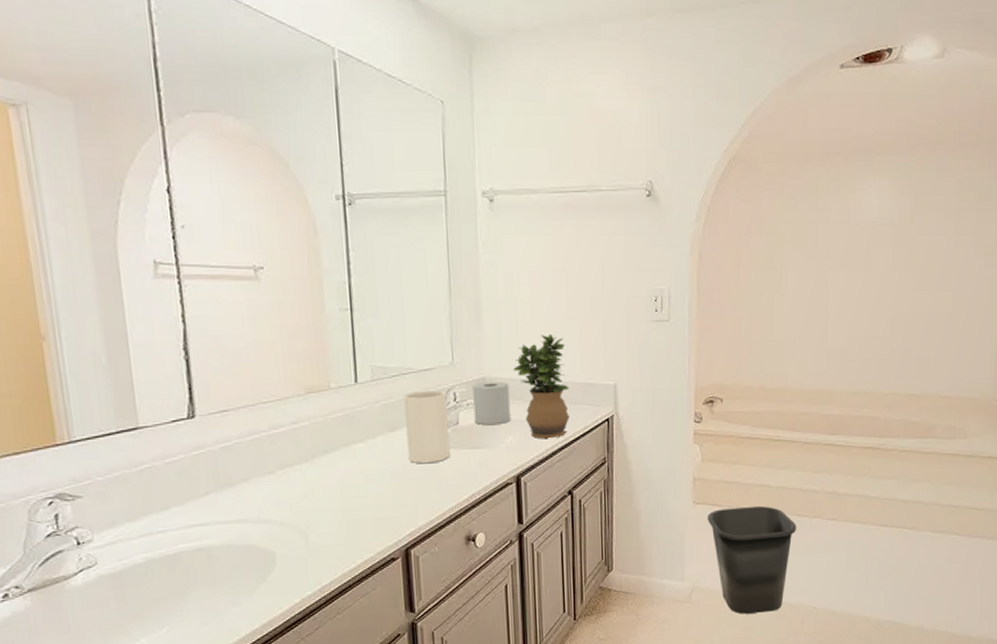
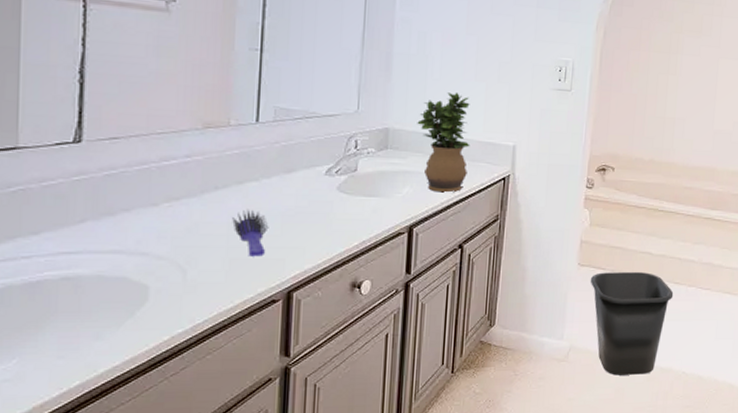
hairbrush: none [344,470,380,517] -> present [232,209,269,257]
cup: present [404,390,450,464] -> none [301,135,348,208]
toilet paper roll: present [472,381,511,426] -> none [373,132,412,175]

